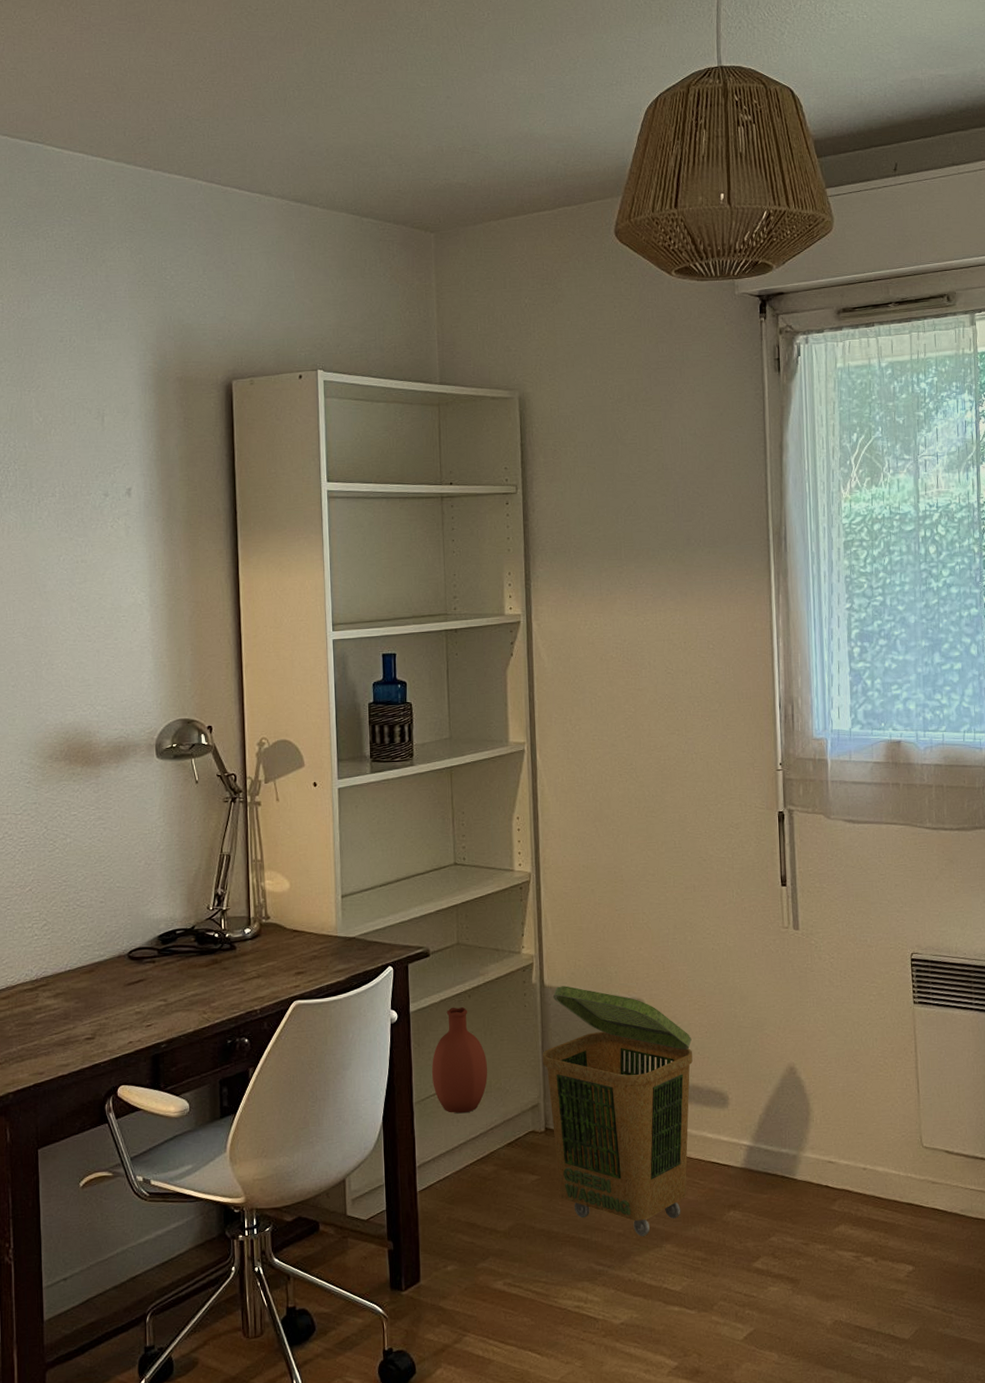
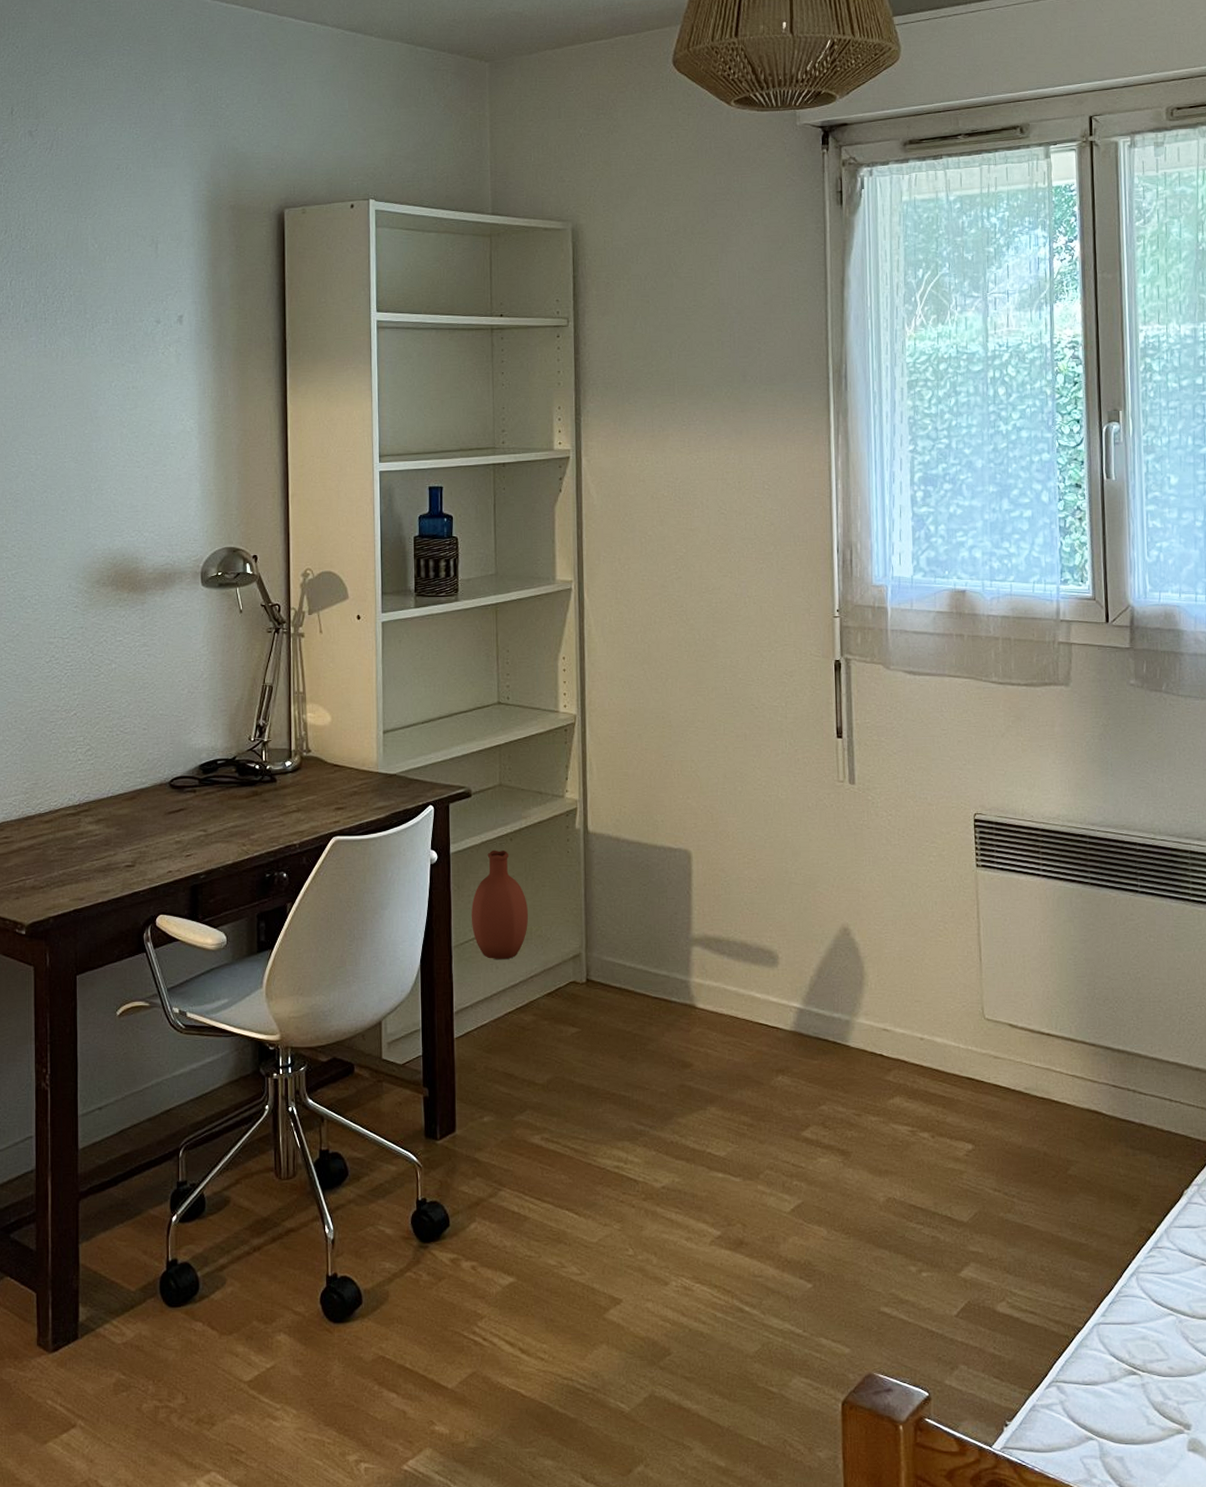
laundry basket: present [542,986,693,1237] -> none [584,833,741,1097]

